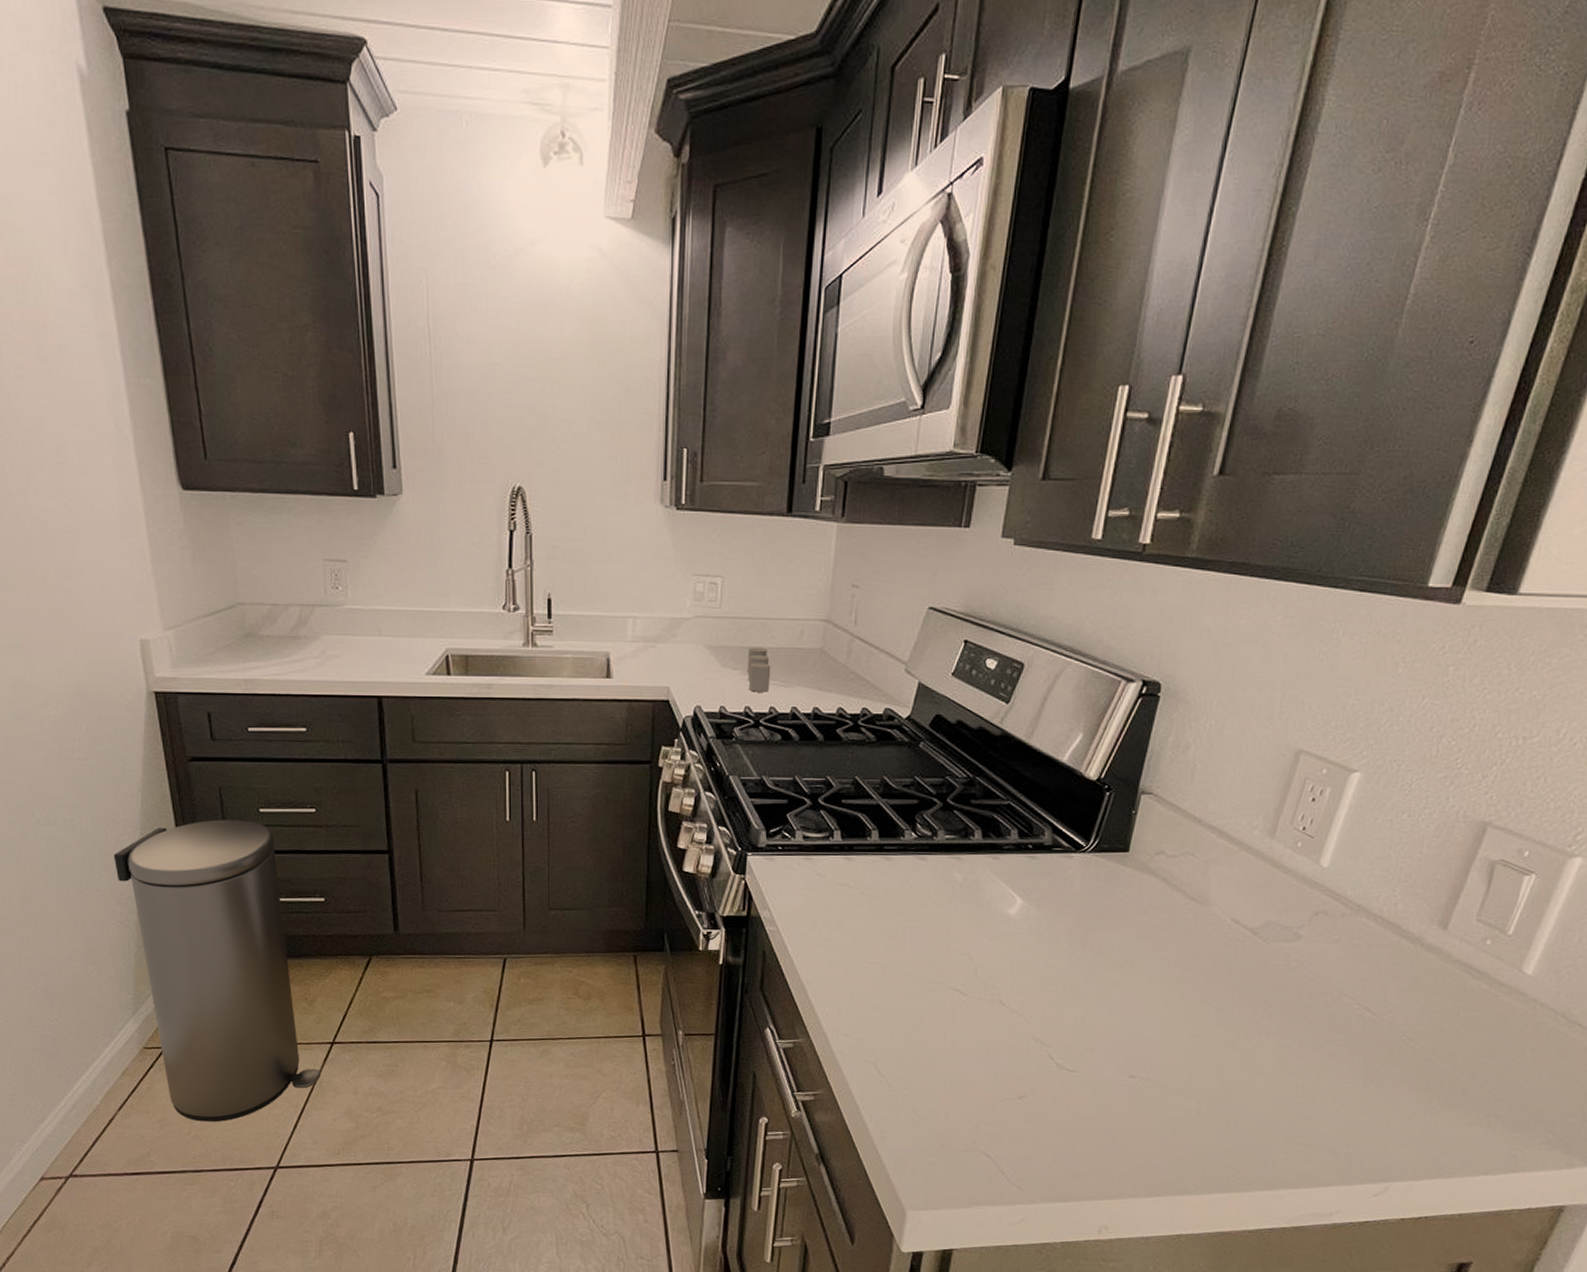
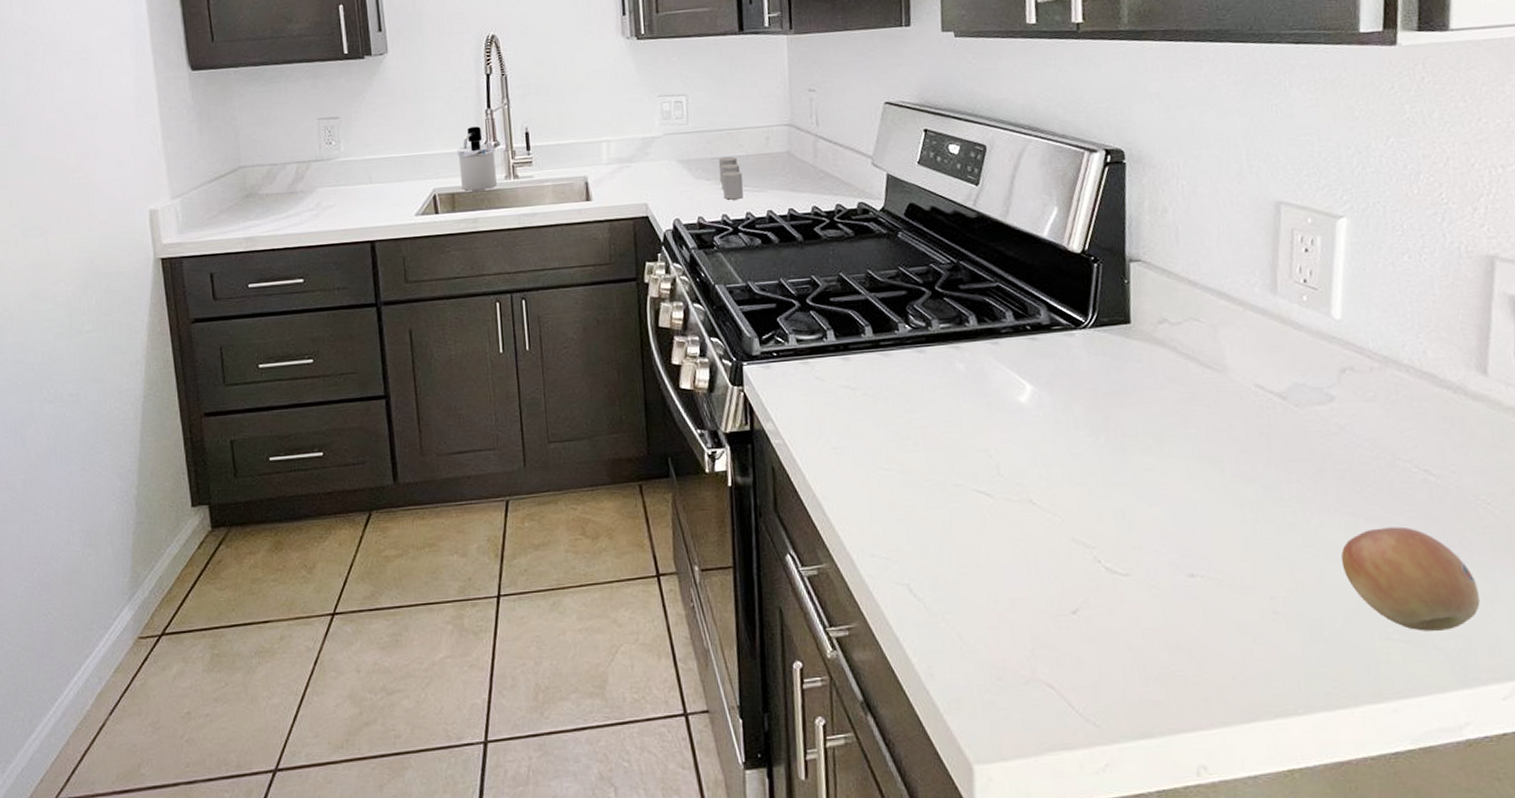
pedal bin: present [113,819,321,1122] -> none [116,378,321,721]
soap dispenser: none [473,587,514,655] -> present [456,126,497,191]
fruit: none [1267,1051,1381,1139] -> present [1340,526,1480,631]

